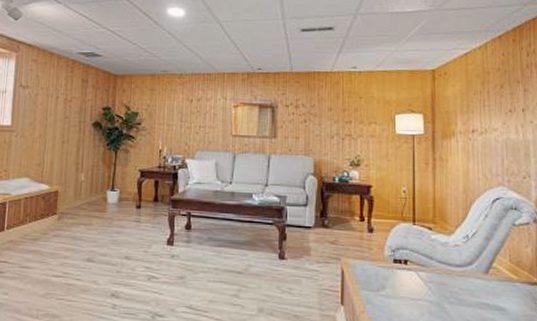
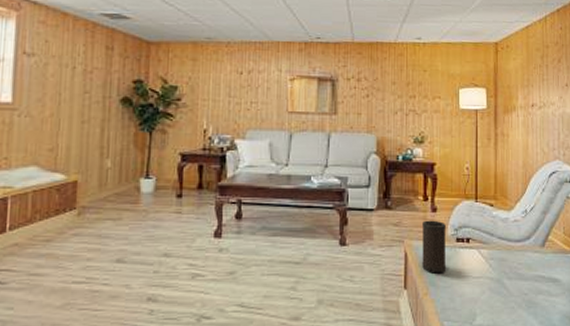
speaker: none [359,240,384,293] -> present [422,220,447,274]

